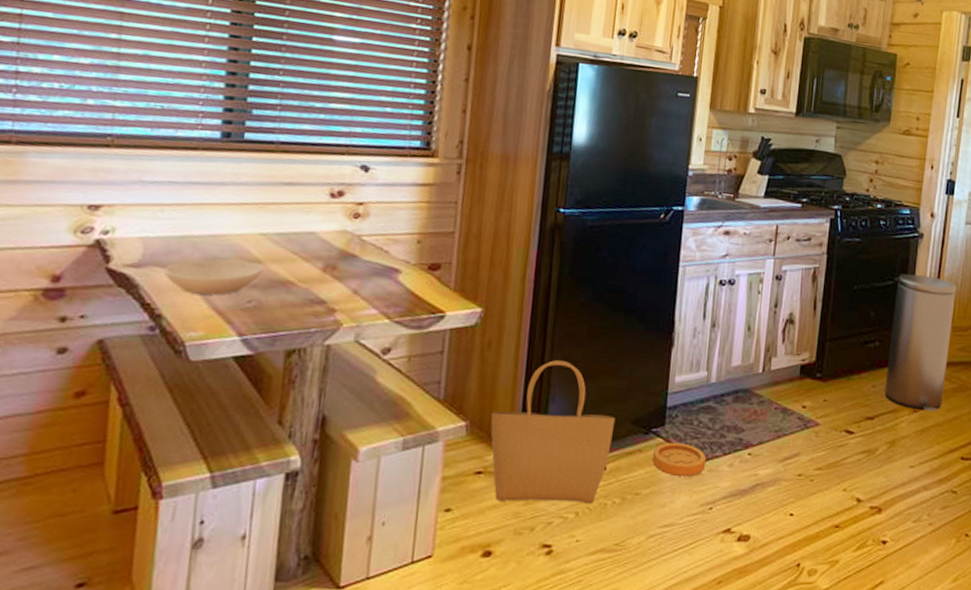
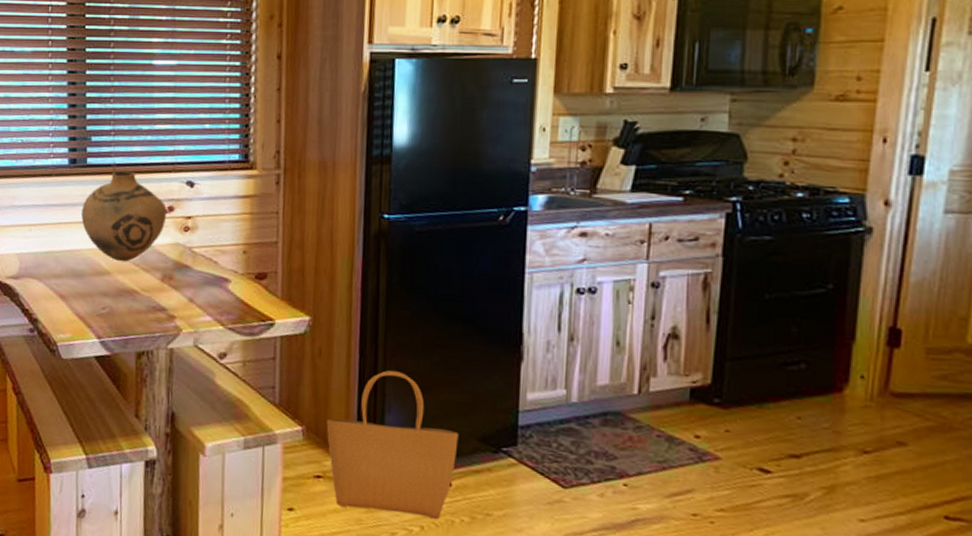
bowl: present [164,259,264,295] -> none [36,271,112,303]
vase: none [231,150,336,250] -> present [81,171,167,262]
pet bowl: present [653,442,706,476] -> none [505,463,569,503]
pedal bin: present [884,273,957,412] -> none [816,279,931,455]

